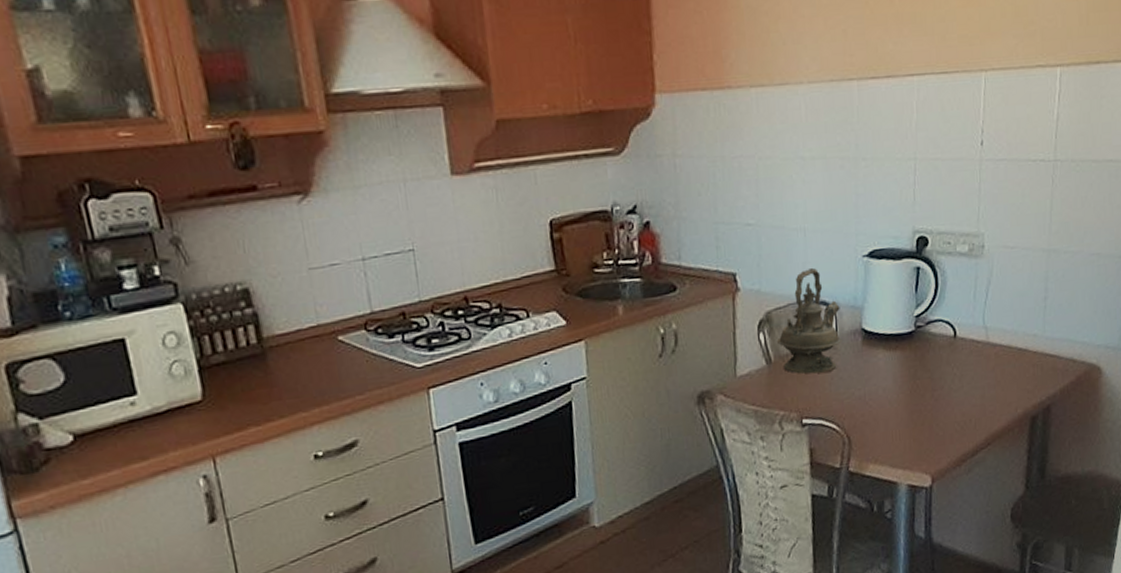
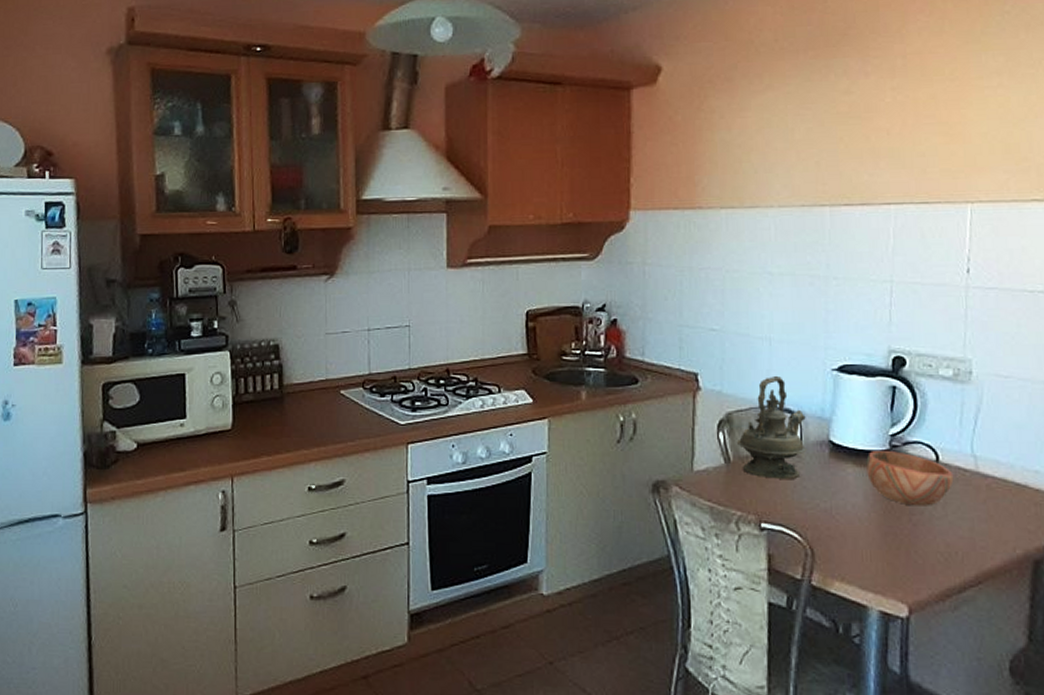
bowl: none [894,331,969,382] -> present [866,450,954,506]

